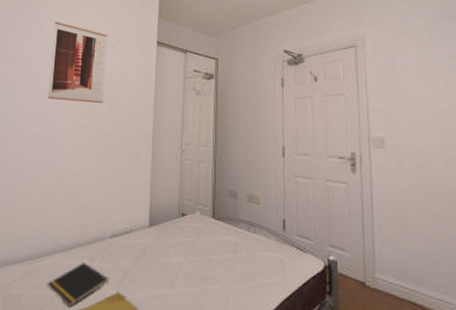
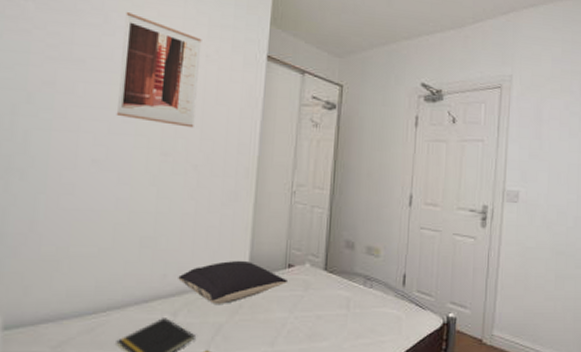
pillow: none [94,211,181,250] -> present [178,260,287,304]

